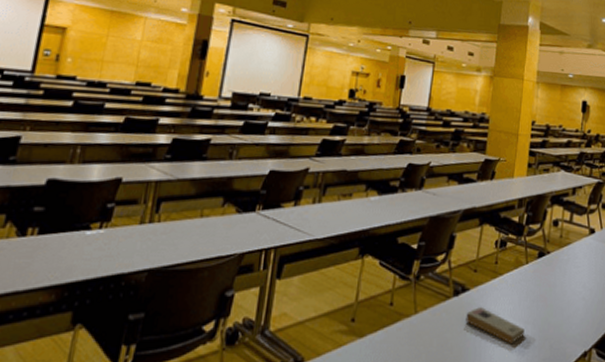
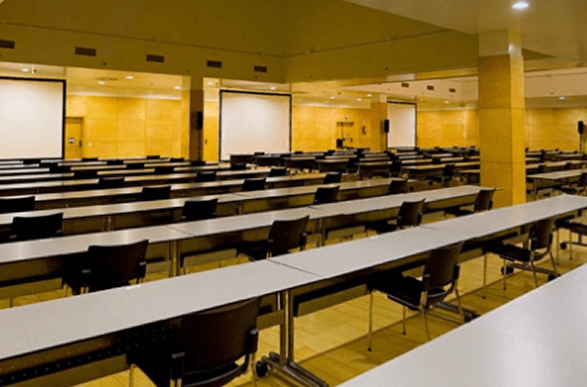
book: present [466,307,525,345] -> none [480,332,543,365]

